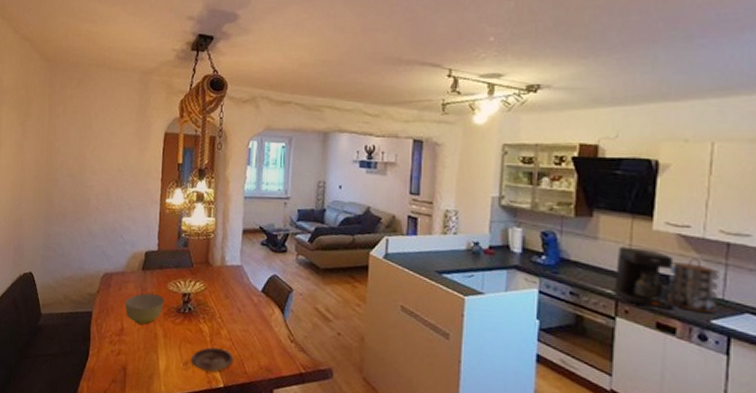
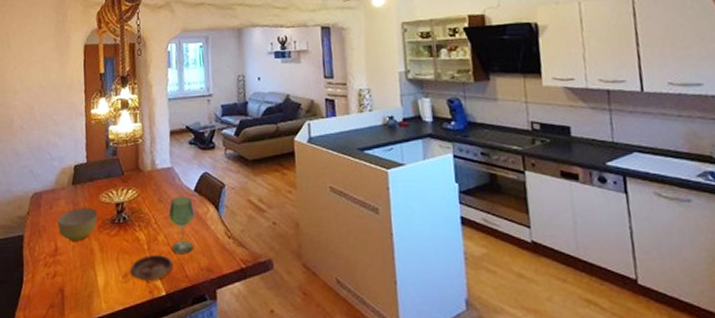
wine glass: none [233,294,260,351] -> present [168,195,195,253]
coffee maker: present [613,246,675,309] -> none [516,103,574,158]
spice rack: present [667,259,719,313] -> none [563,108,610,156]

